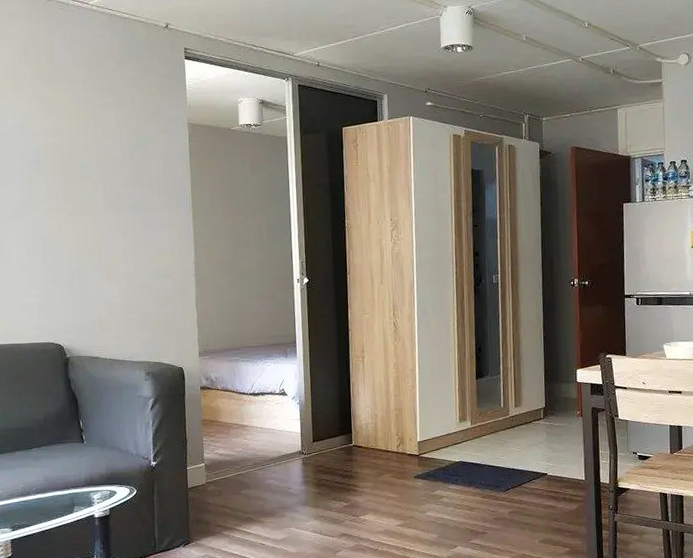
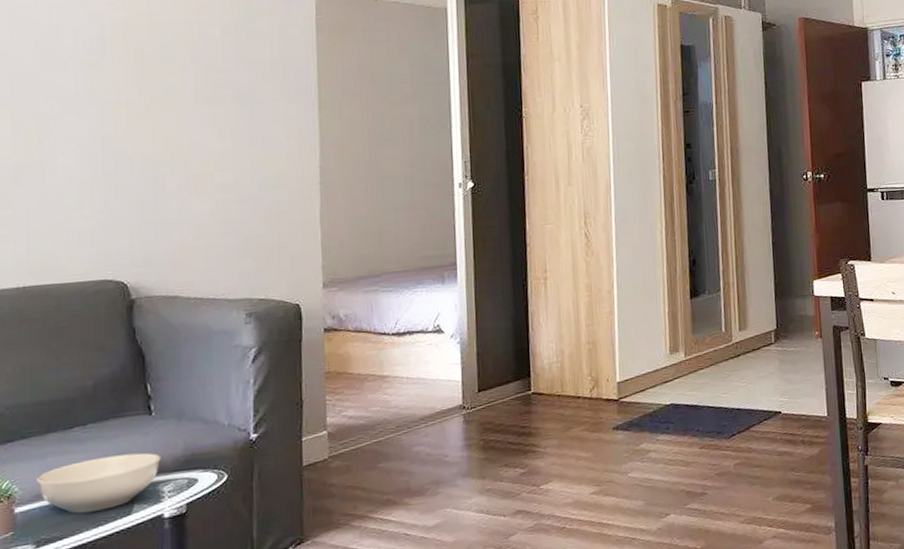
bowl: none [10,470,92,509] -> present [37,452,161,514]

